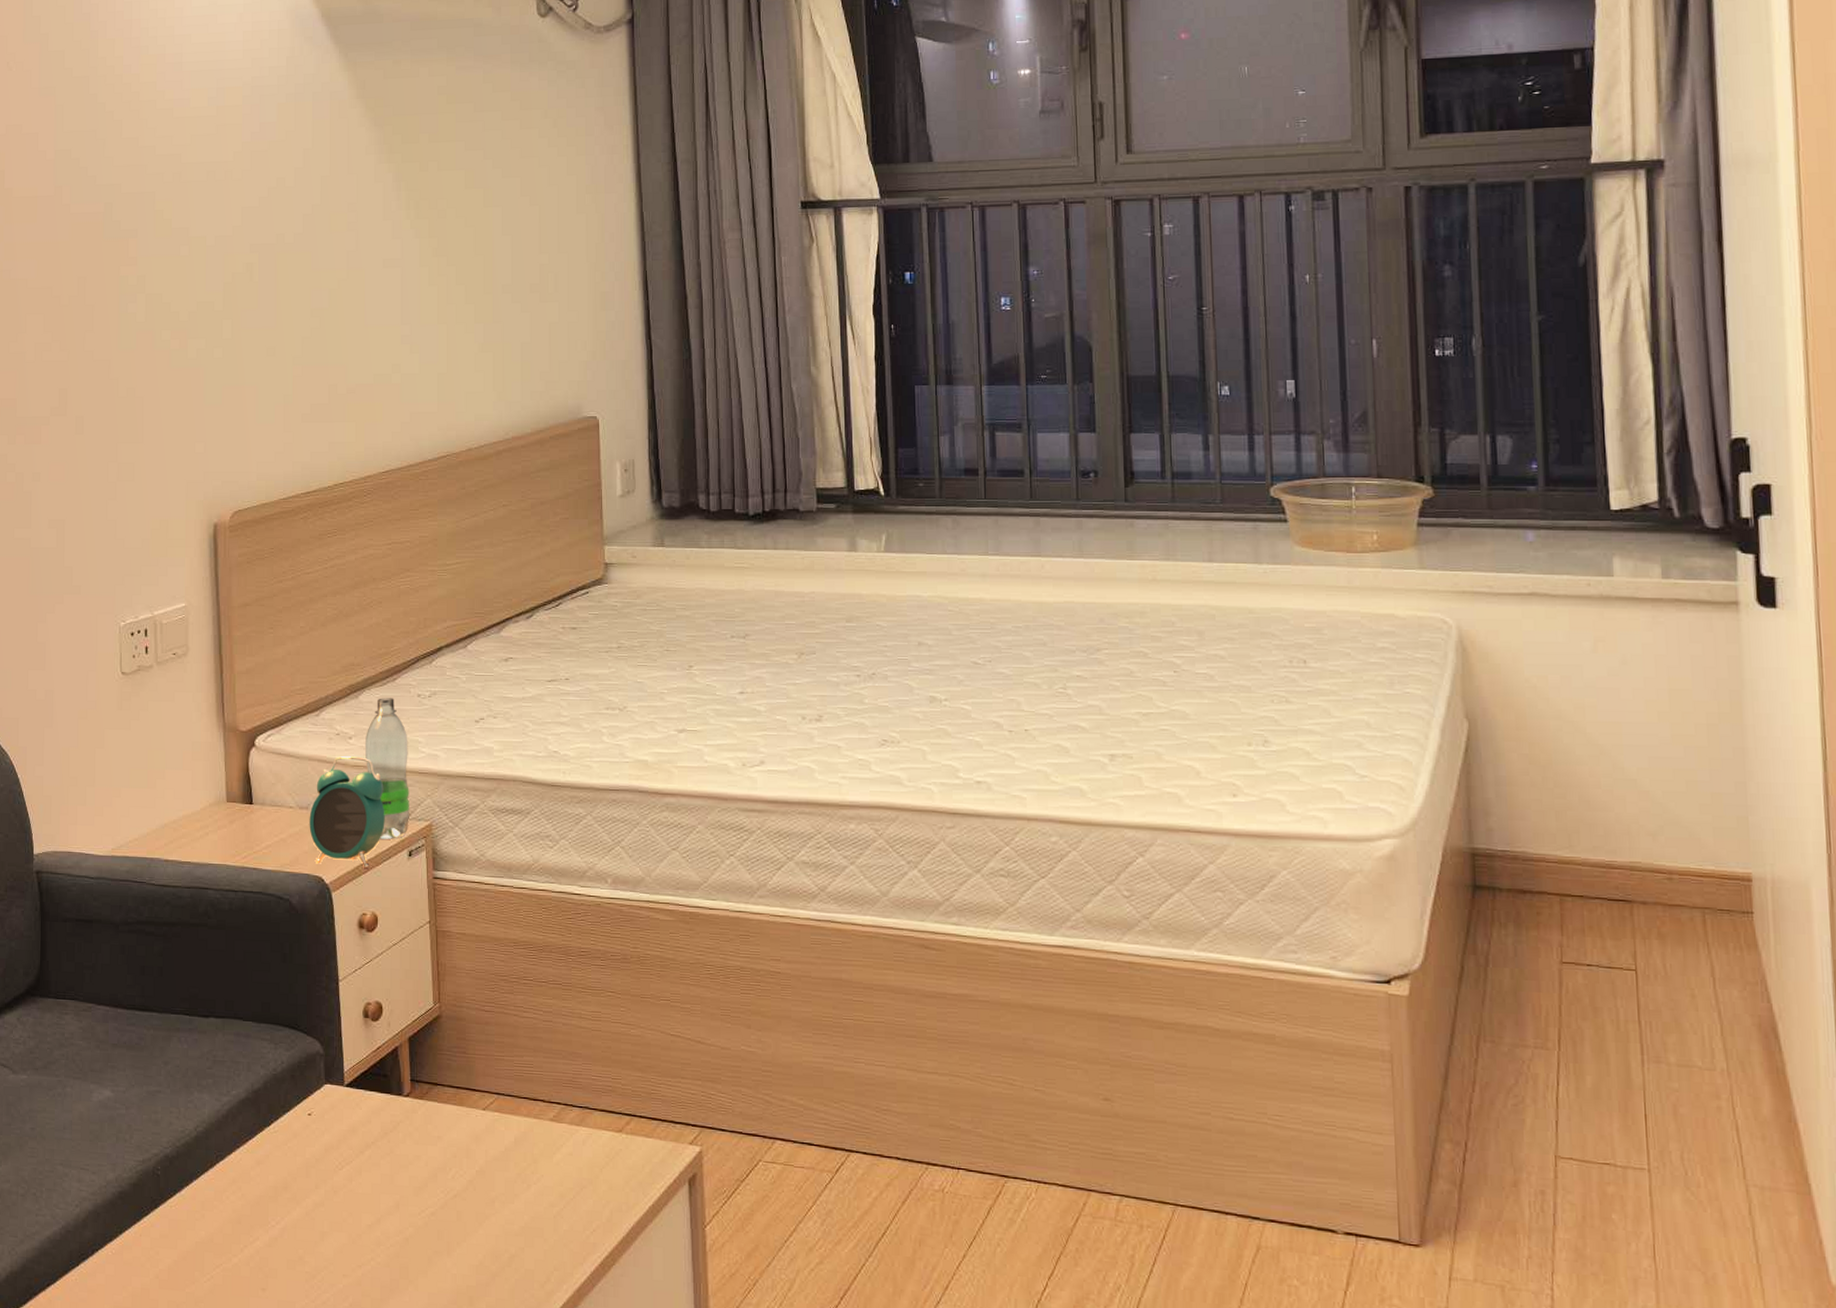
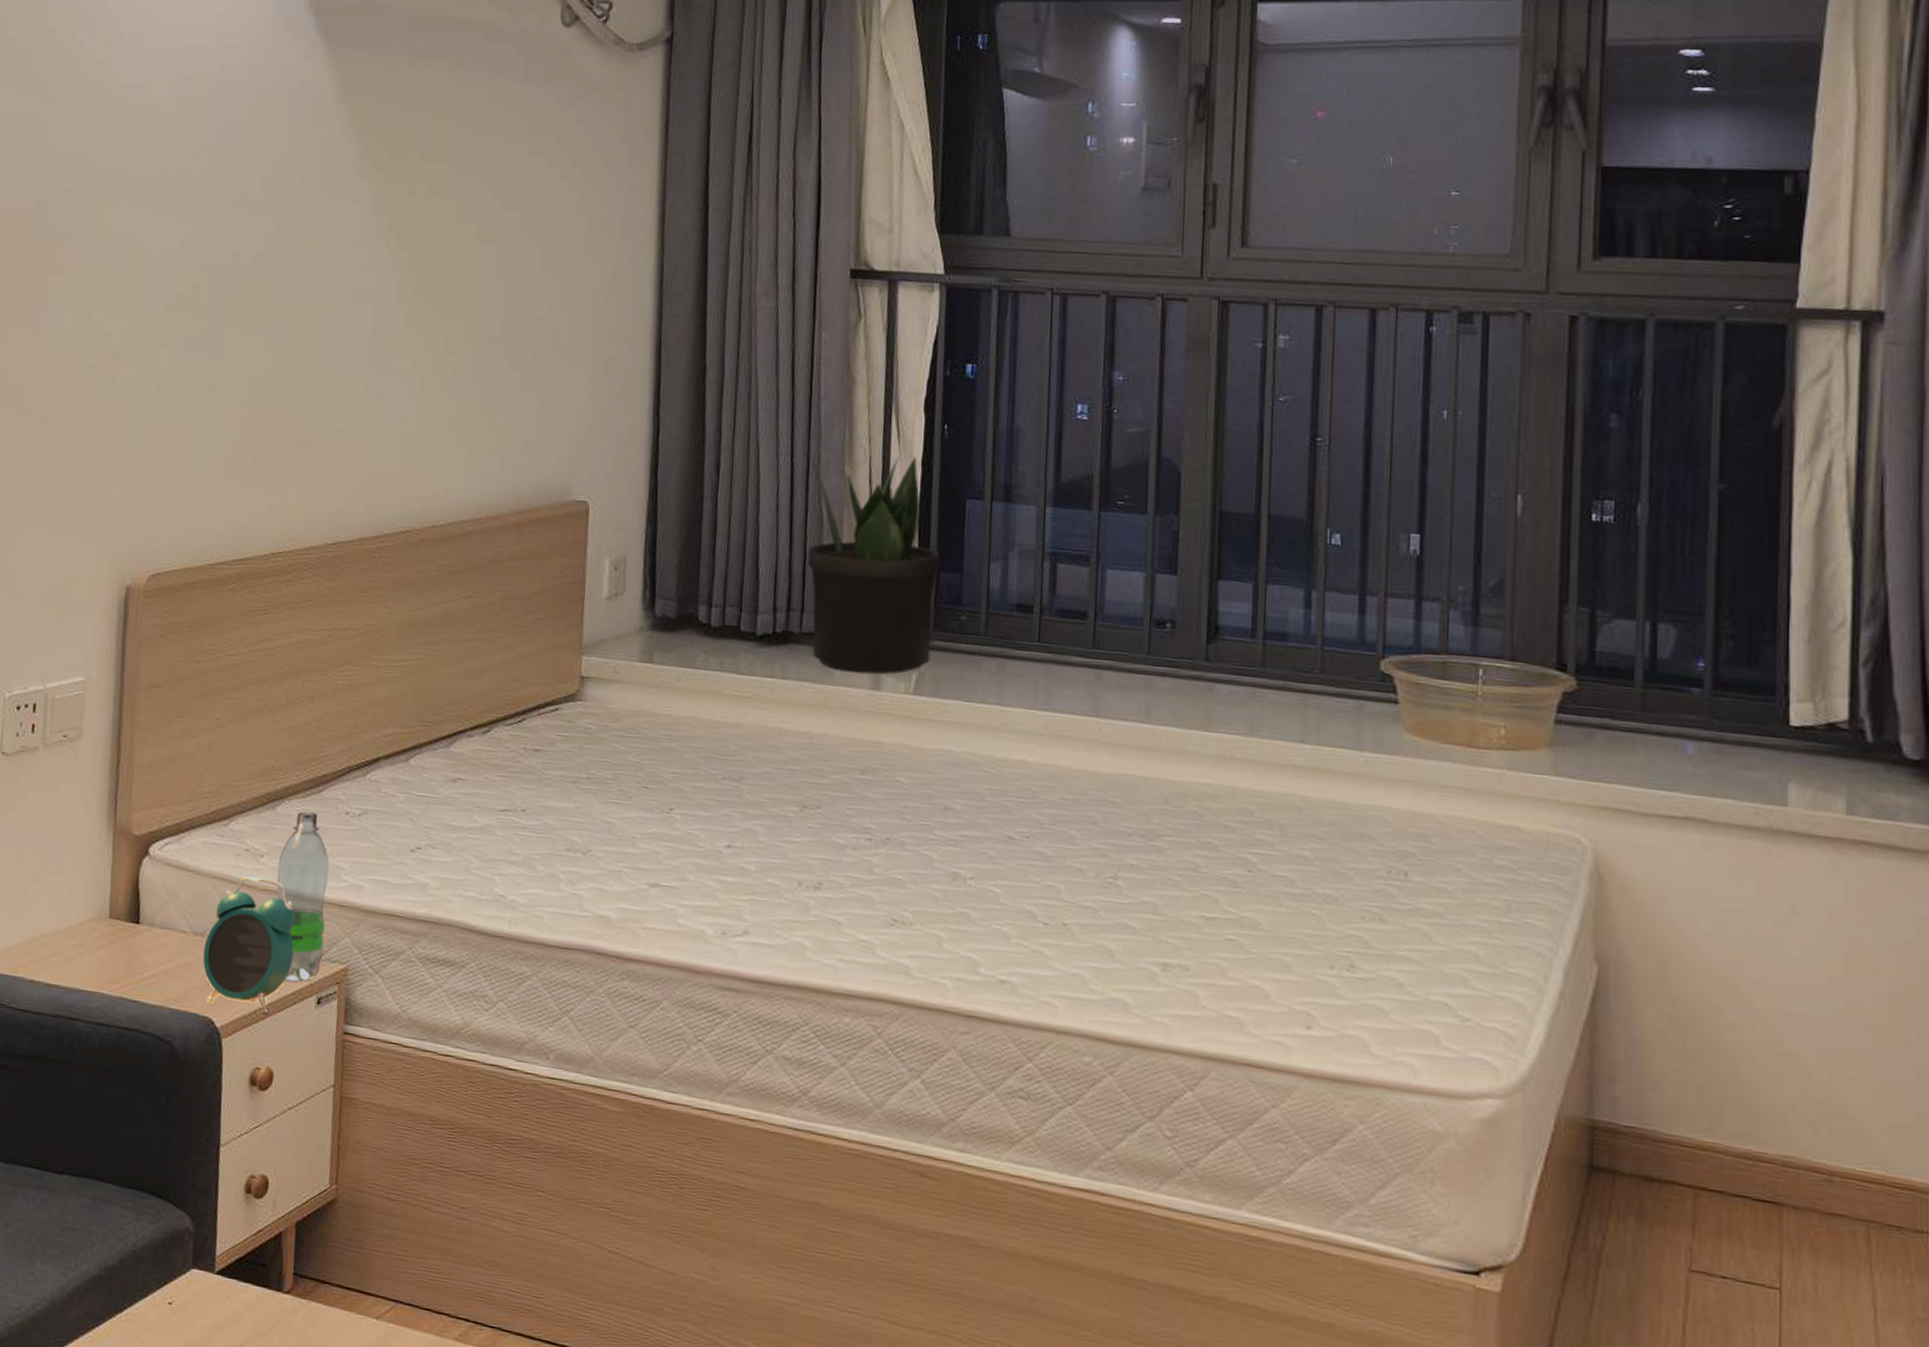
planter: none [780,353,898,539] -> present [807,451,941,675]

